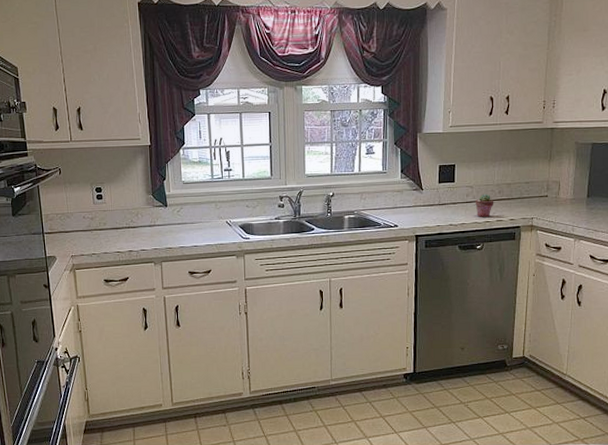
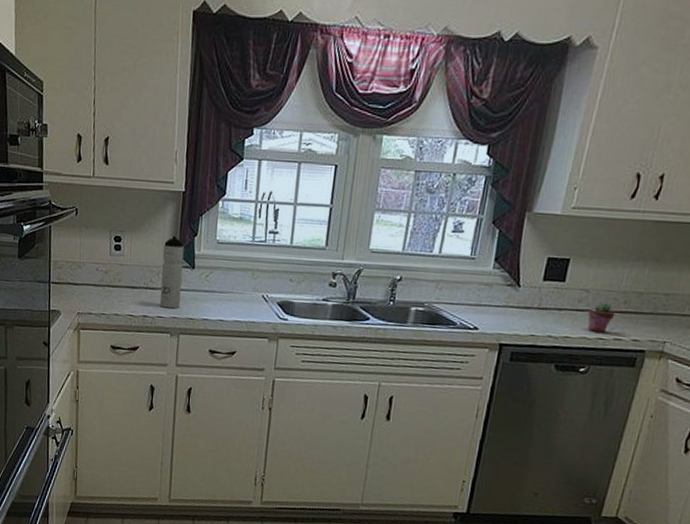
water bottle: none [138,182,160,242] -> present [159,236,184,309]

